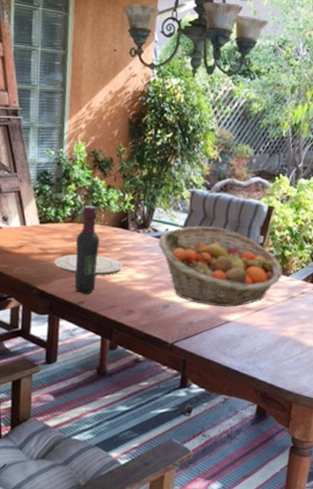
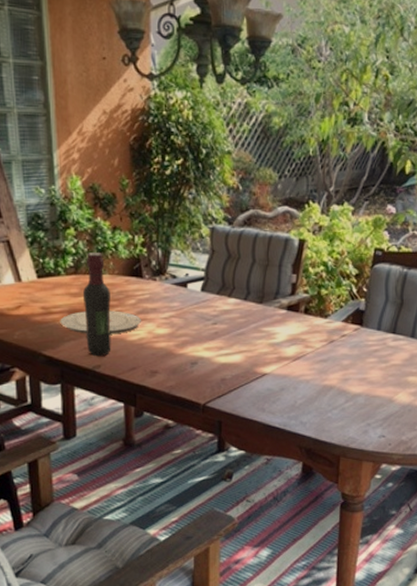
fruit basket: present [158,226,283,307] -> none [178,267,320,358]

